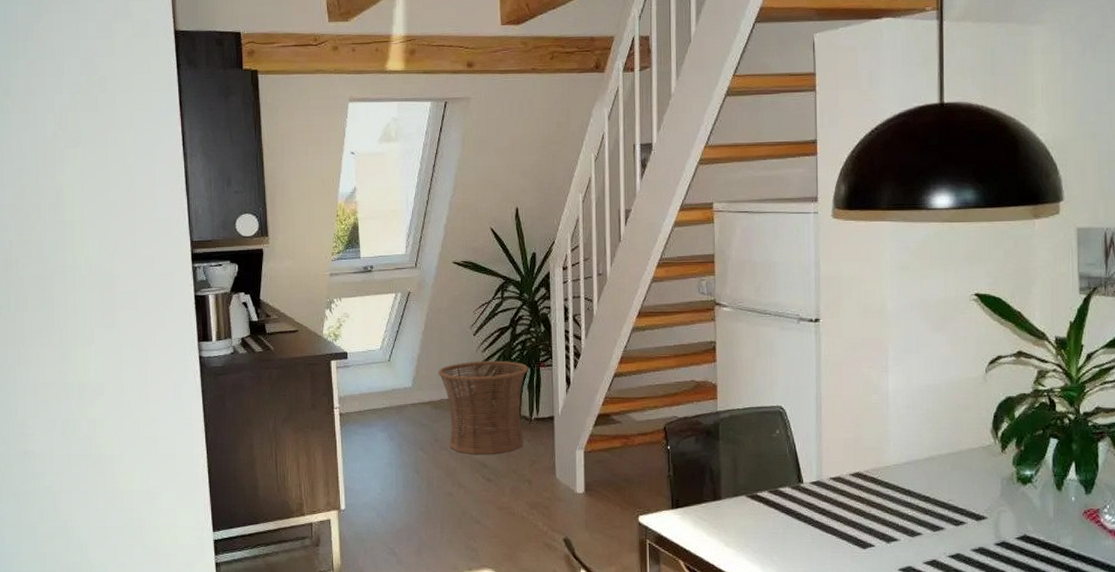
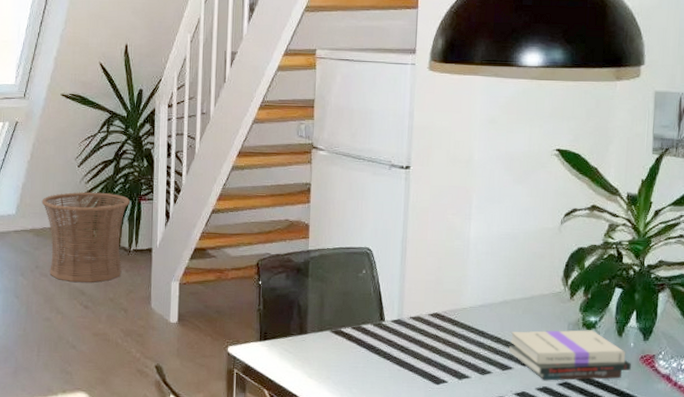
books: none [939,485,1074,541] -> present [509,330,631,381]

